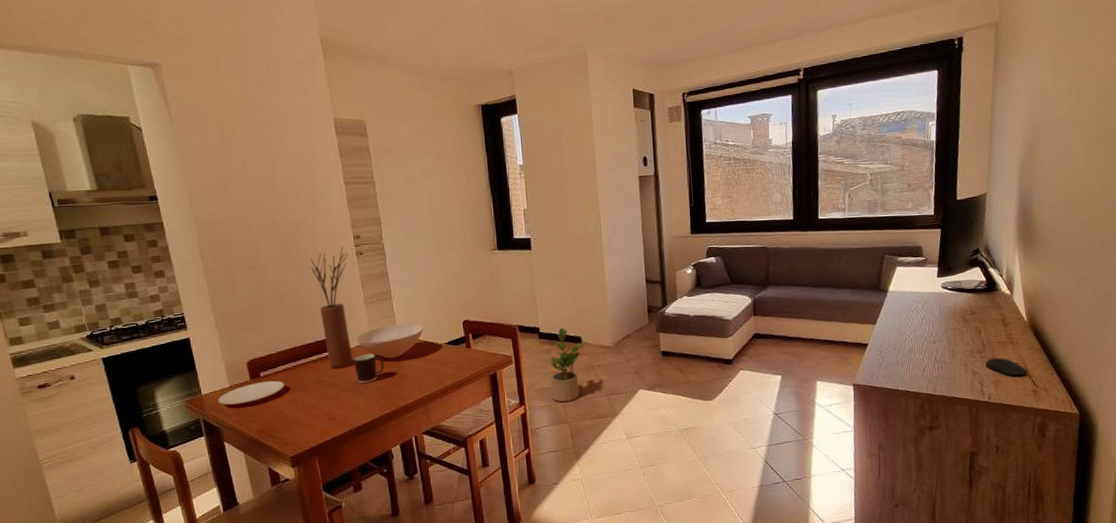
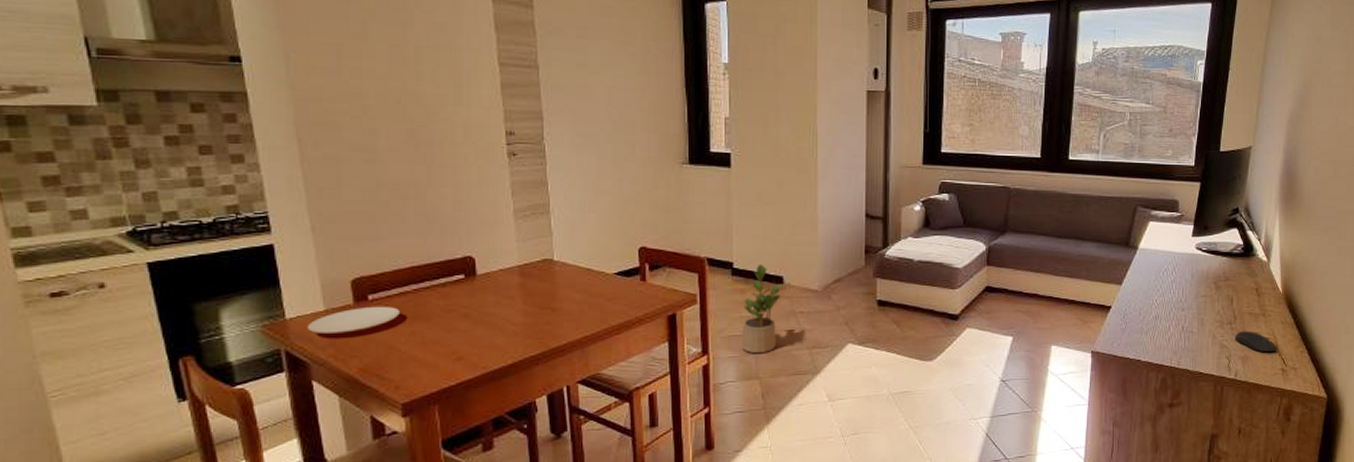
vase: present [311,246,353,369] -> none [447,143,498,296]
mug: present [352,353,384,384] -> none [493,279,533,317]
bowl: present [357,323,423,359] -> none [501,246,588,288]

